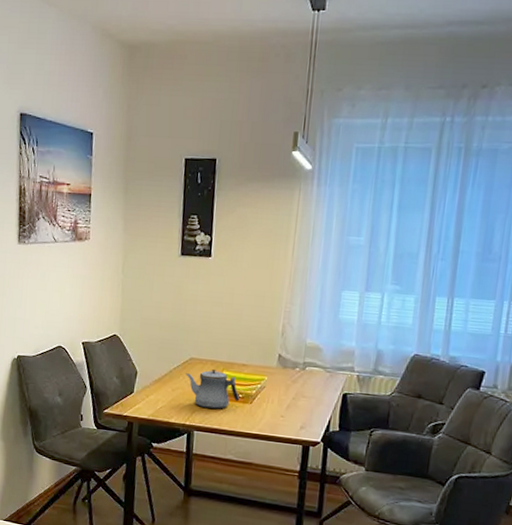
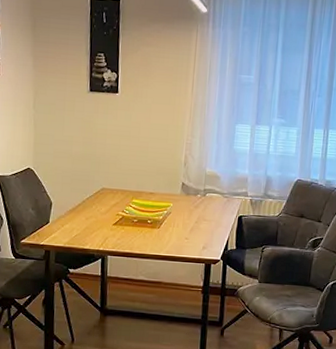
teapot: present [185,369,239,409] -> none [98,198,148,235]

